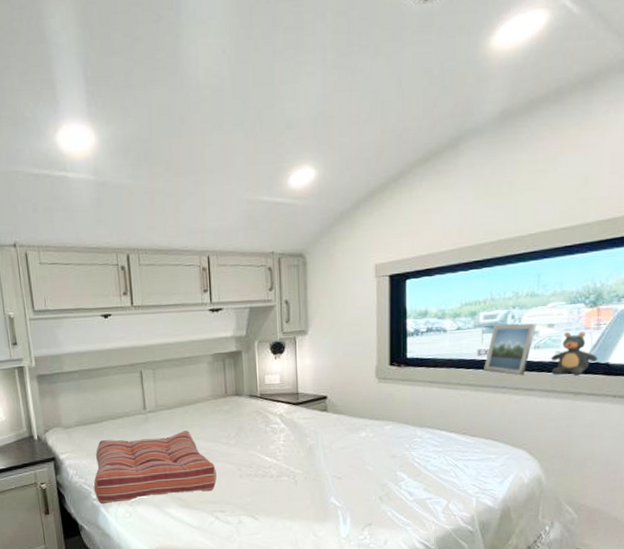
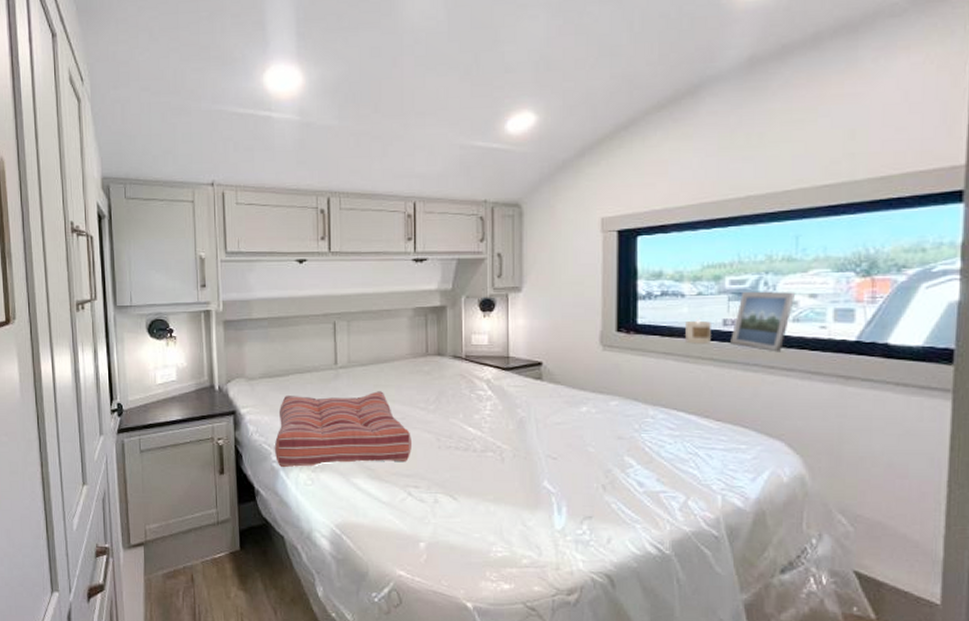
candle: none [447,349,468,373] -> present [685,317,711,344]
stuffed animal: present [550,331,598,376] -> none [814,304,874,357]

